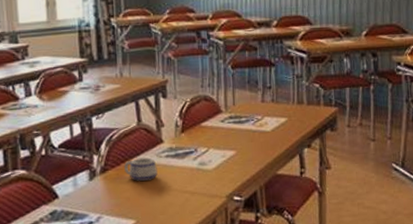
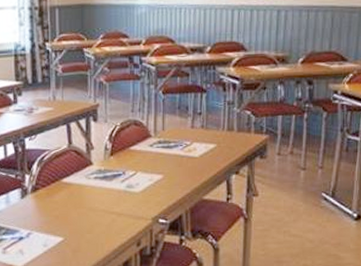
mug: present [124,157,158,181] -> none [54,178,86,201]

